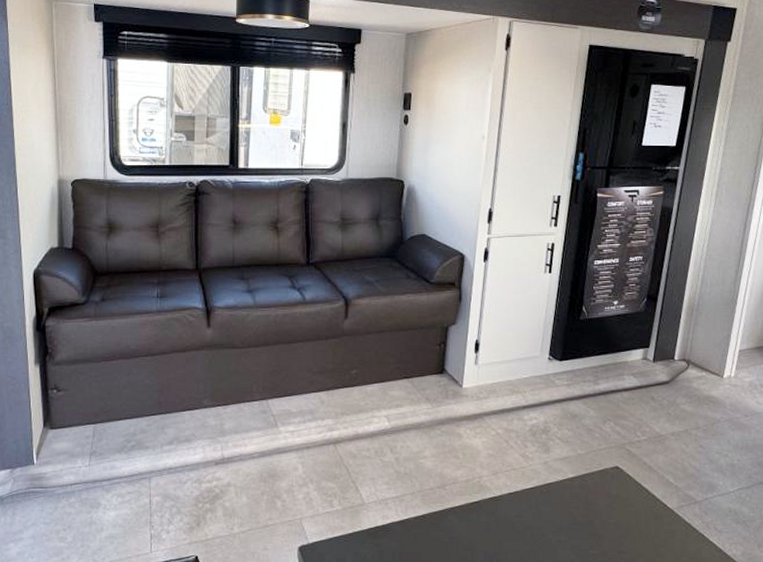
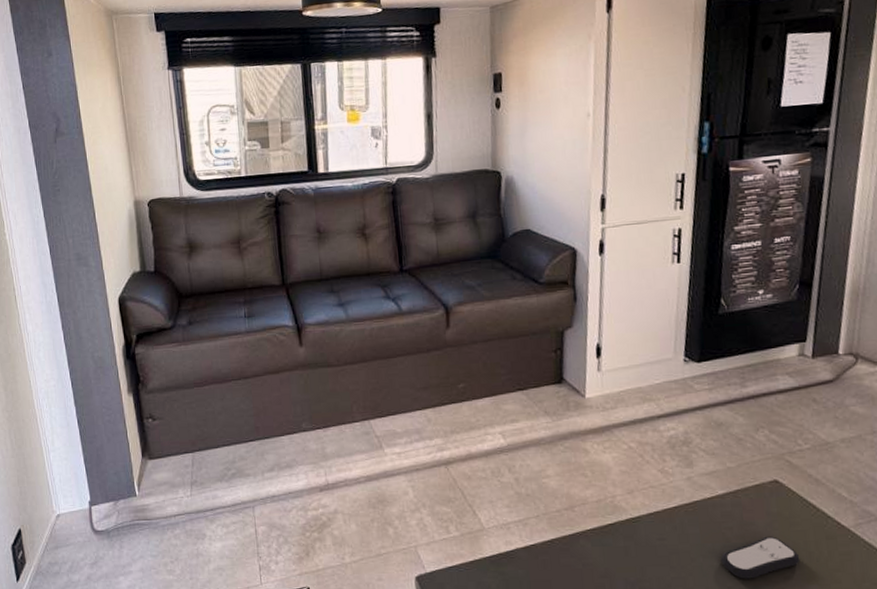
remote control: none [567,515,632,553] -> present [720,536,800,579]

